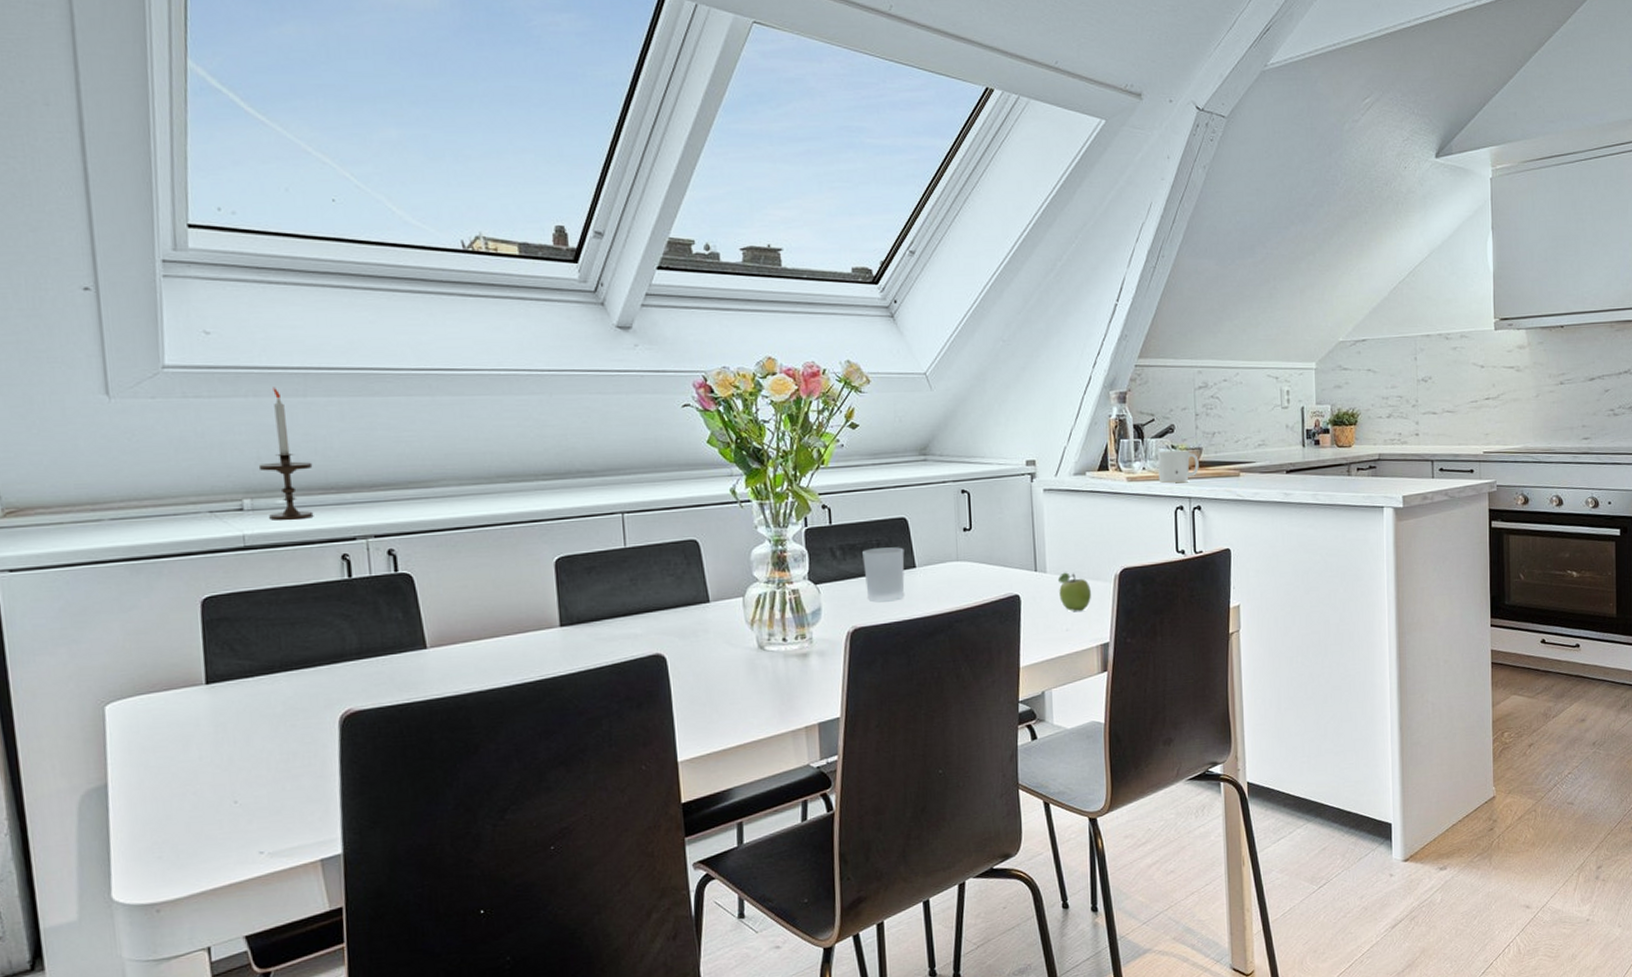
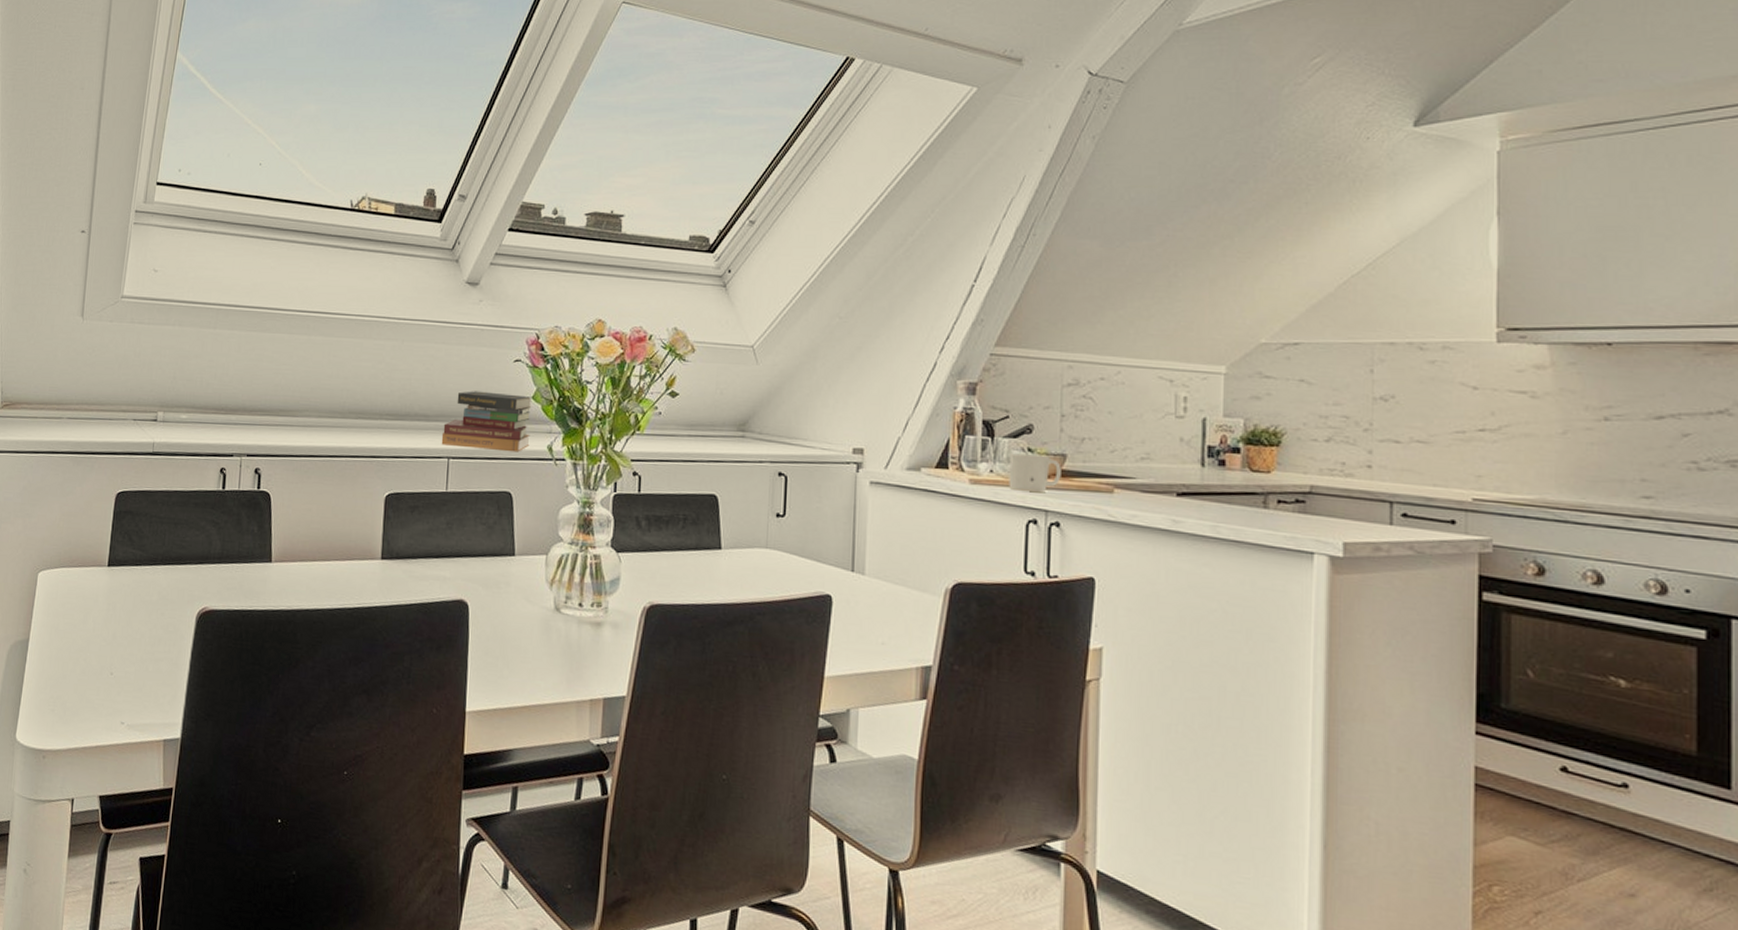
candlestick: present [258,387,314,521] -> none [173,319,212,434]
books: none [611,440,711,501] -> present [441,391,531,453]
candle holder: present [862,547,905,603] -> none [667,522,711,582]
fruit: present [1057,572,1091,612] -> none [877,577,915,625]

